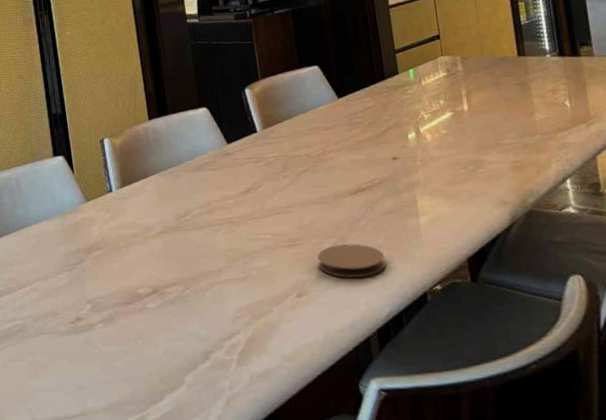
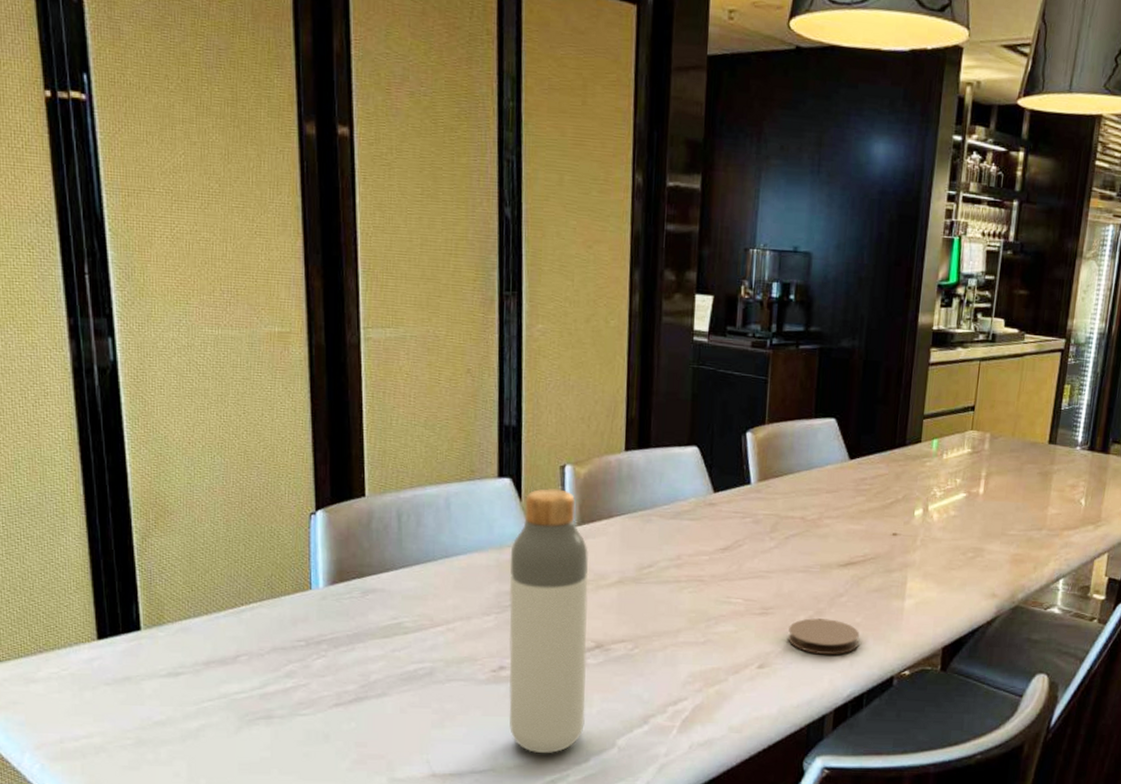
bottle: none [71,158,155,395] -> present [508,487,589,753]

